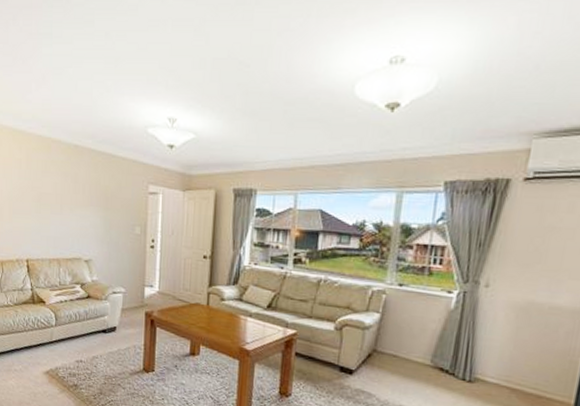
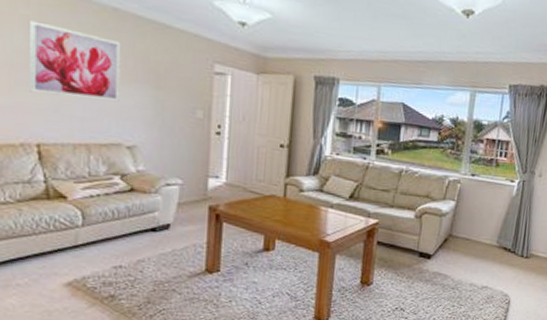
wall art: none [21,162,81,223] -> present [28,20,121,102]

